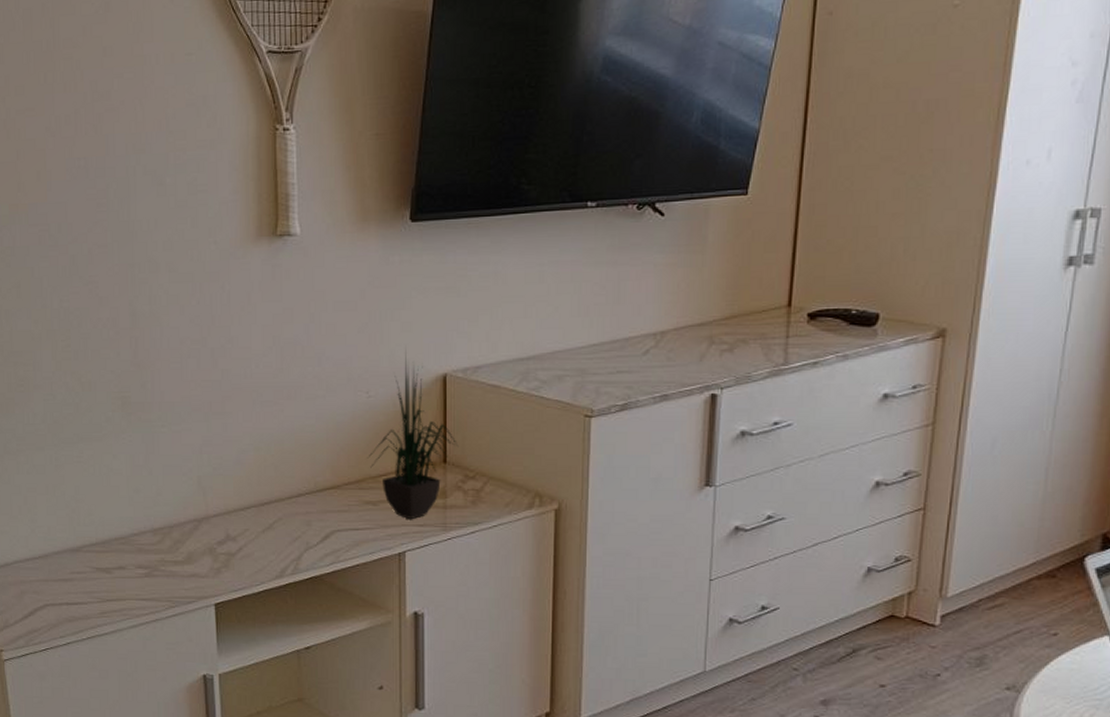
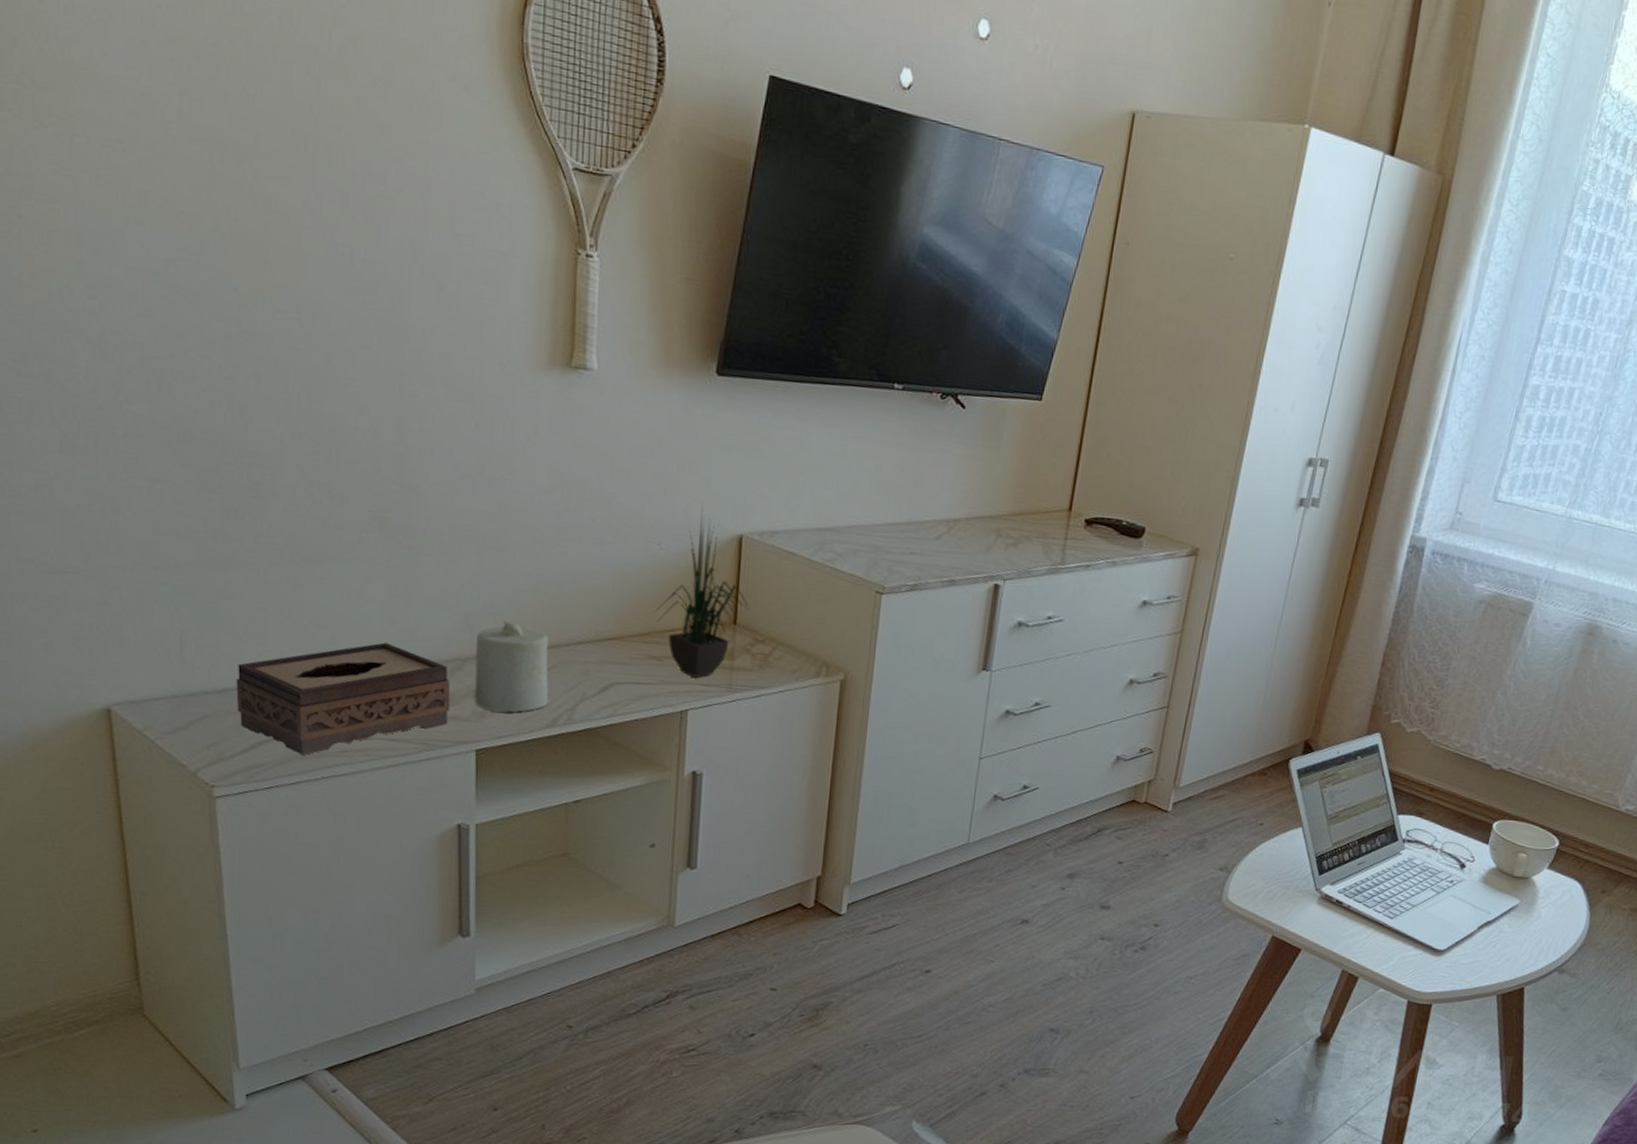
tissue box: none [15,510,190,618] -> present [236,642,451,755]
candle: none [208,480,276,567] -> present [474,620,549,713]

